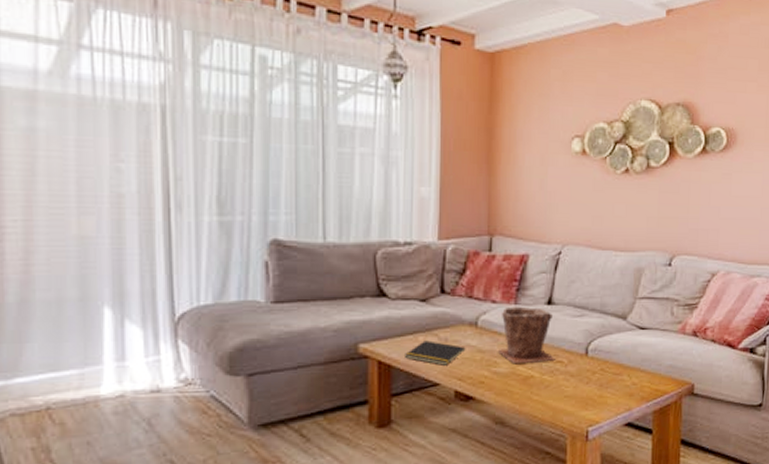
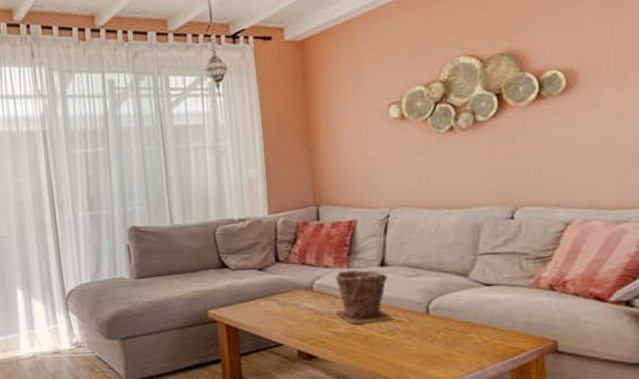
notepad: present [405,340,466,366] -> none [249,305,304,327]

